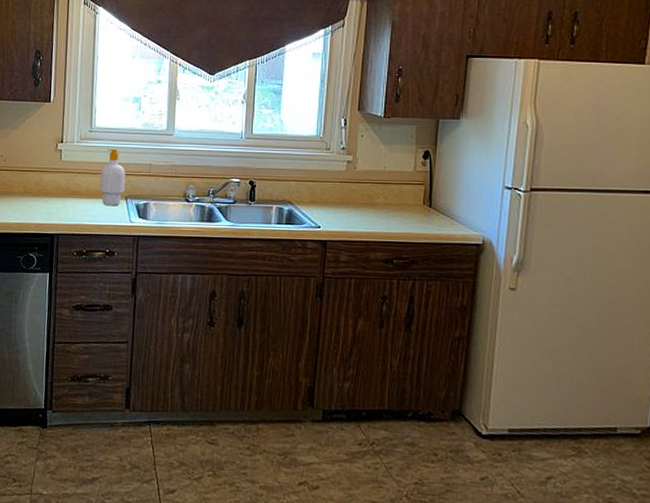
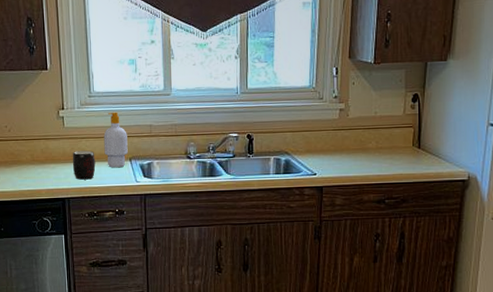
mug: none [65,186,90,216] -> present [72,150,96,180]

